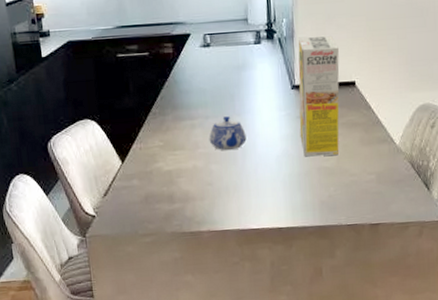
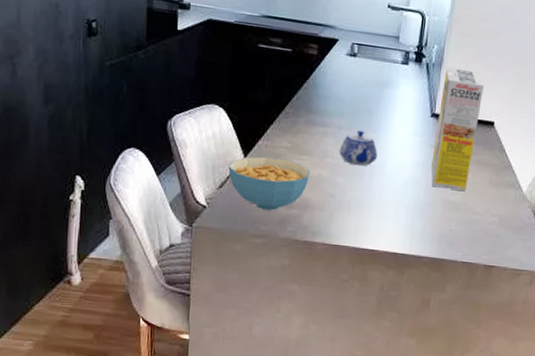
cereal bowl: none [109,157,186,209] -> present [228,156,311,210]

